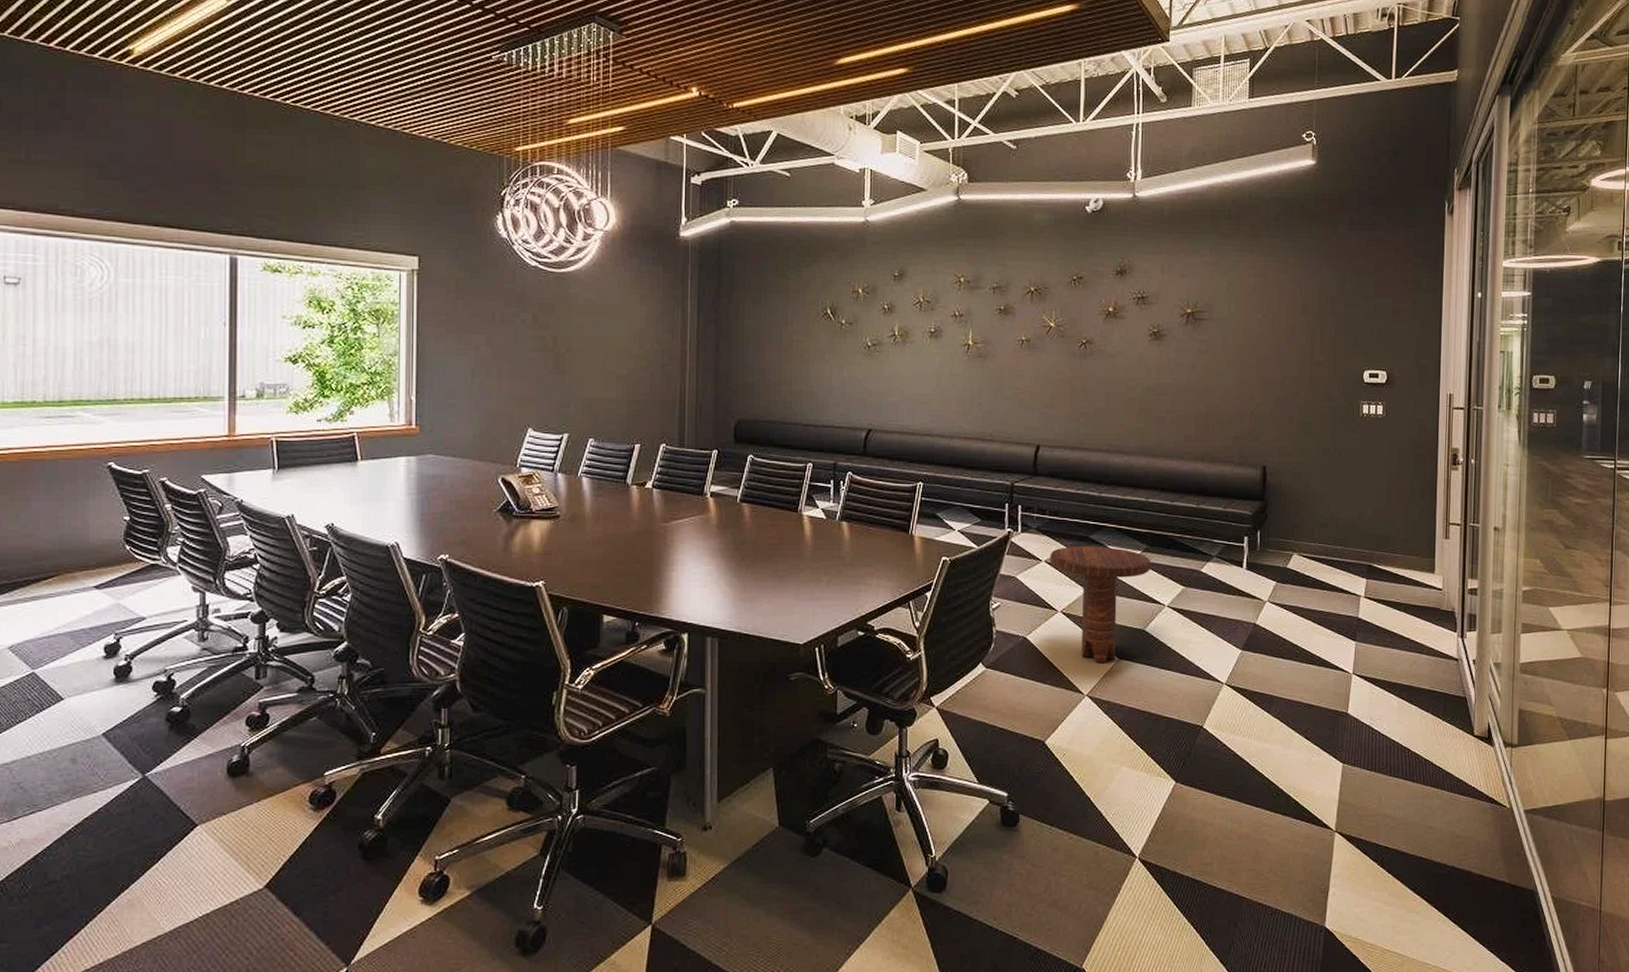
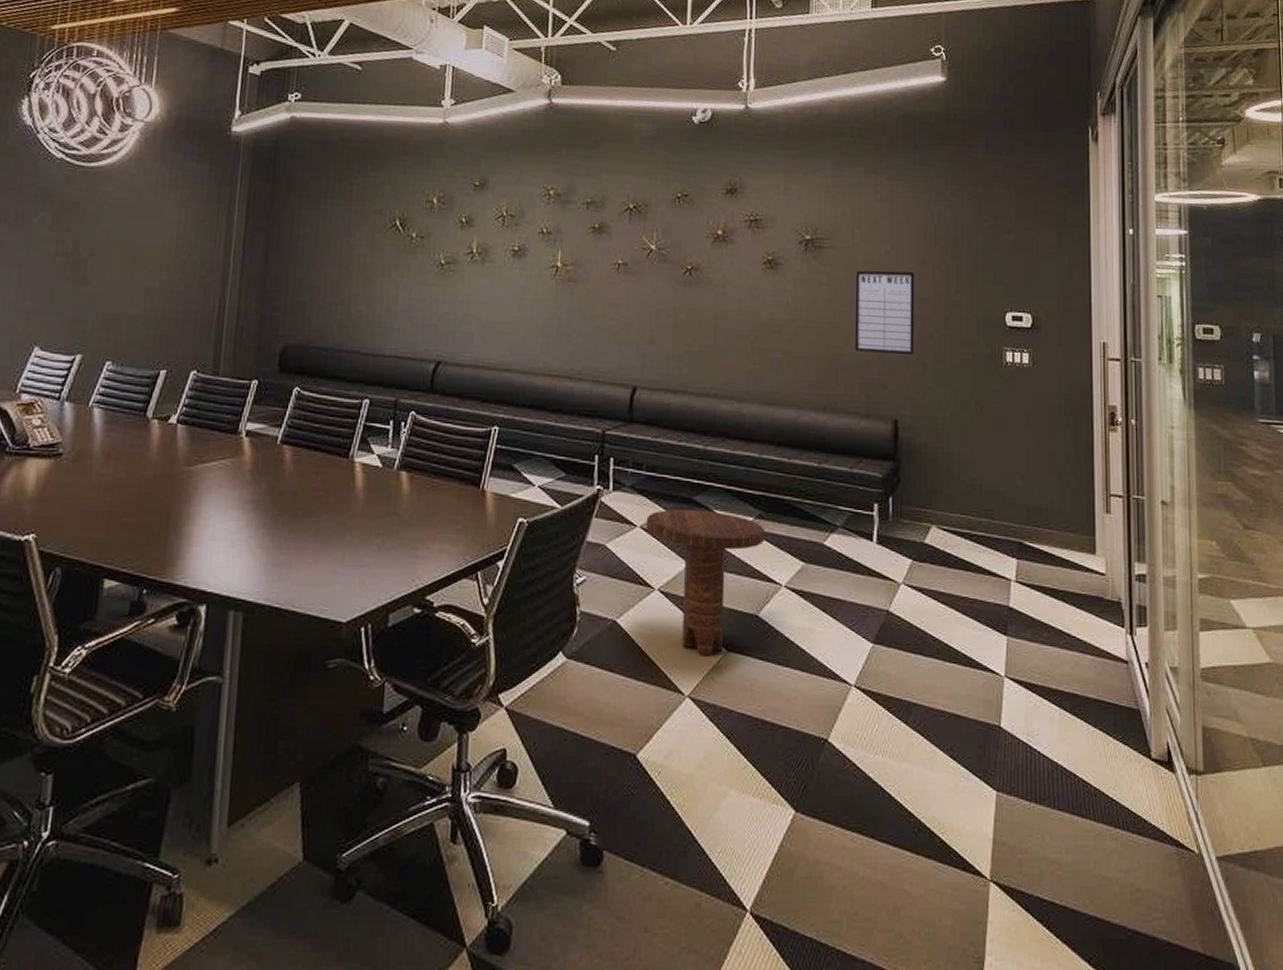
writing board: none [1230,337,1284,410] -> present [855,270,915,354]

